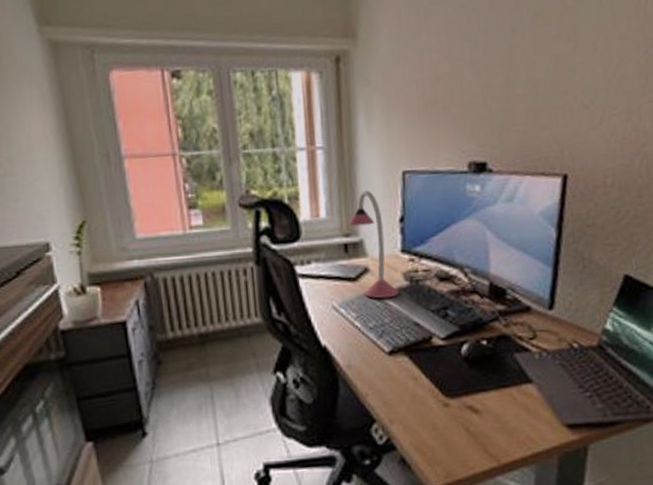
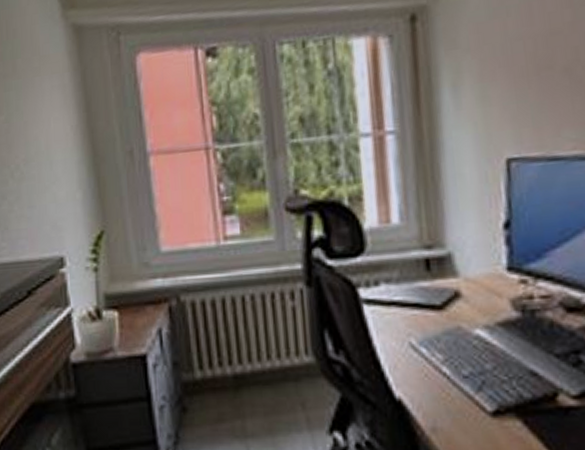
desk lamp: present [348,190,400,299] -> none [430,186,507,335]

